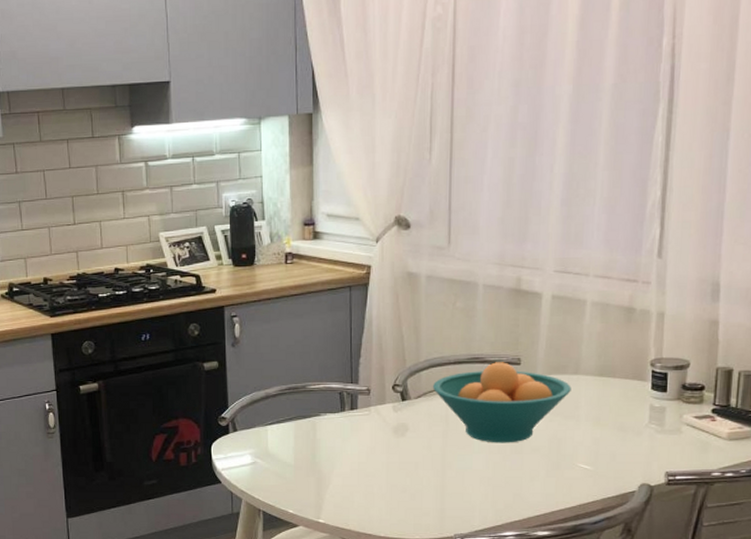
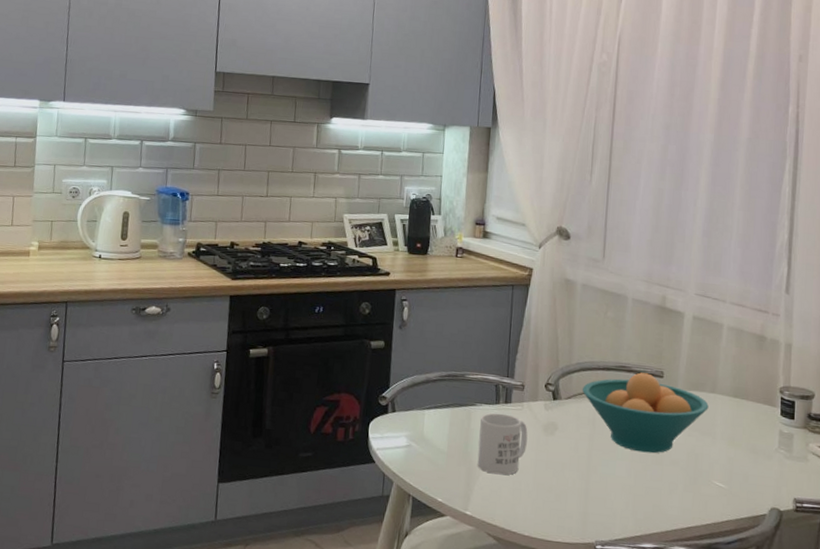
mug: none [326,420,377,481] -> present [477,413,528,475]

